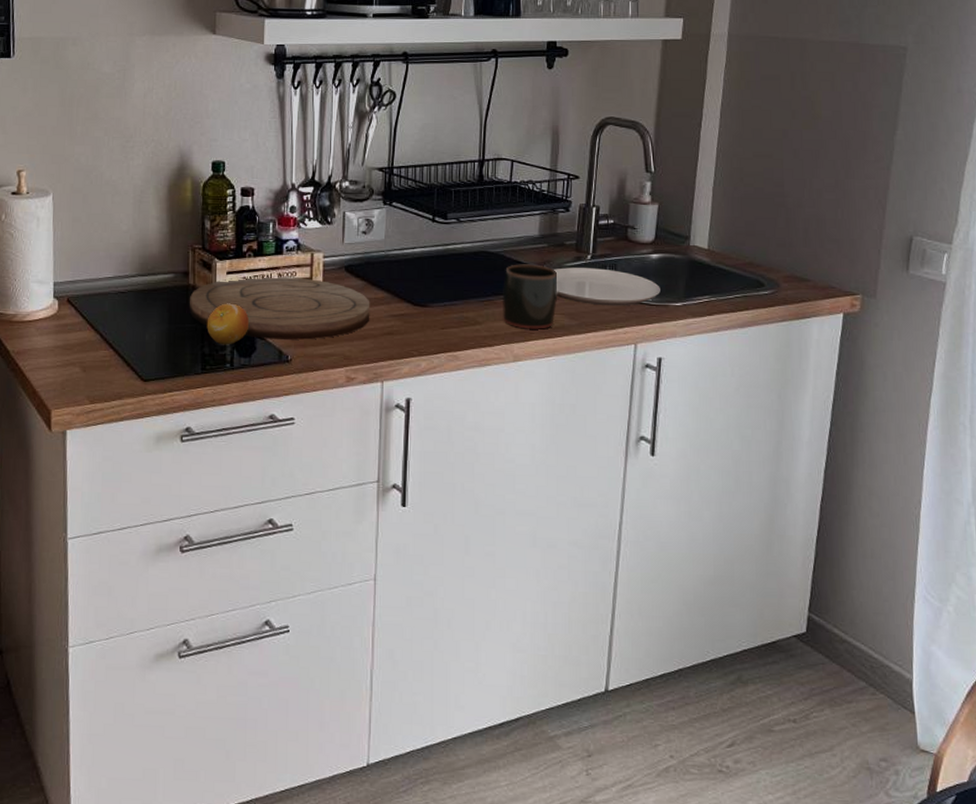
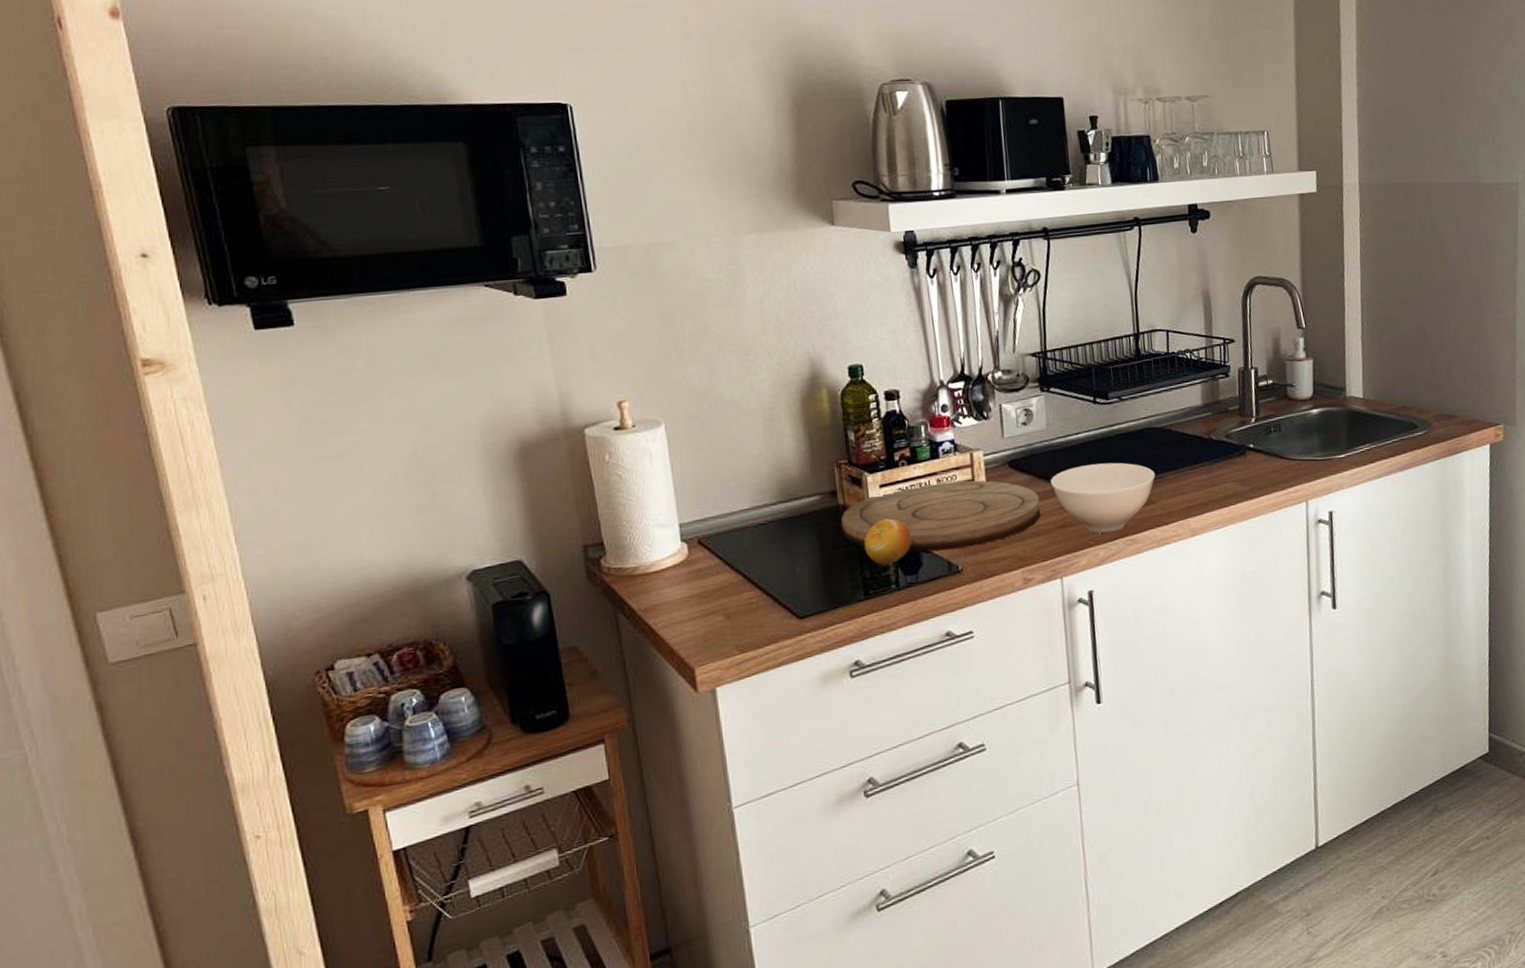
bowl: none [383,279,484,346] -> present [1050,462,1155,534]
mug: present [503,264,558,329] -> none [1172,434,1228,502]
plate: present [554,267,660,306] -> none [1221,430,1324,468]

